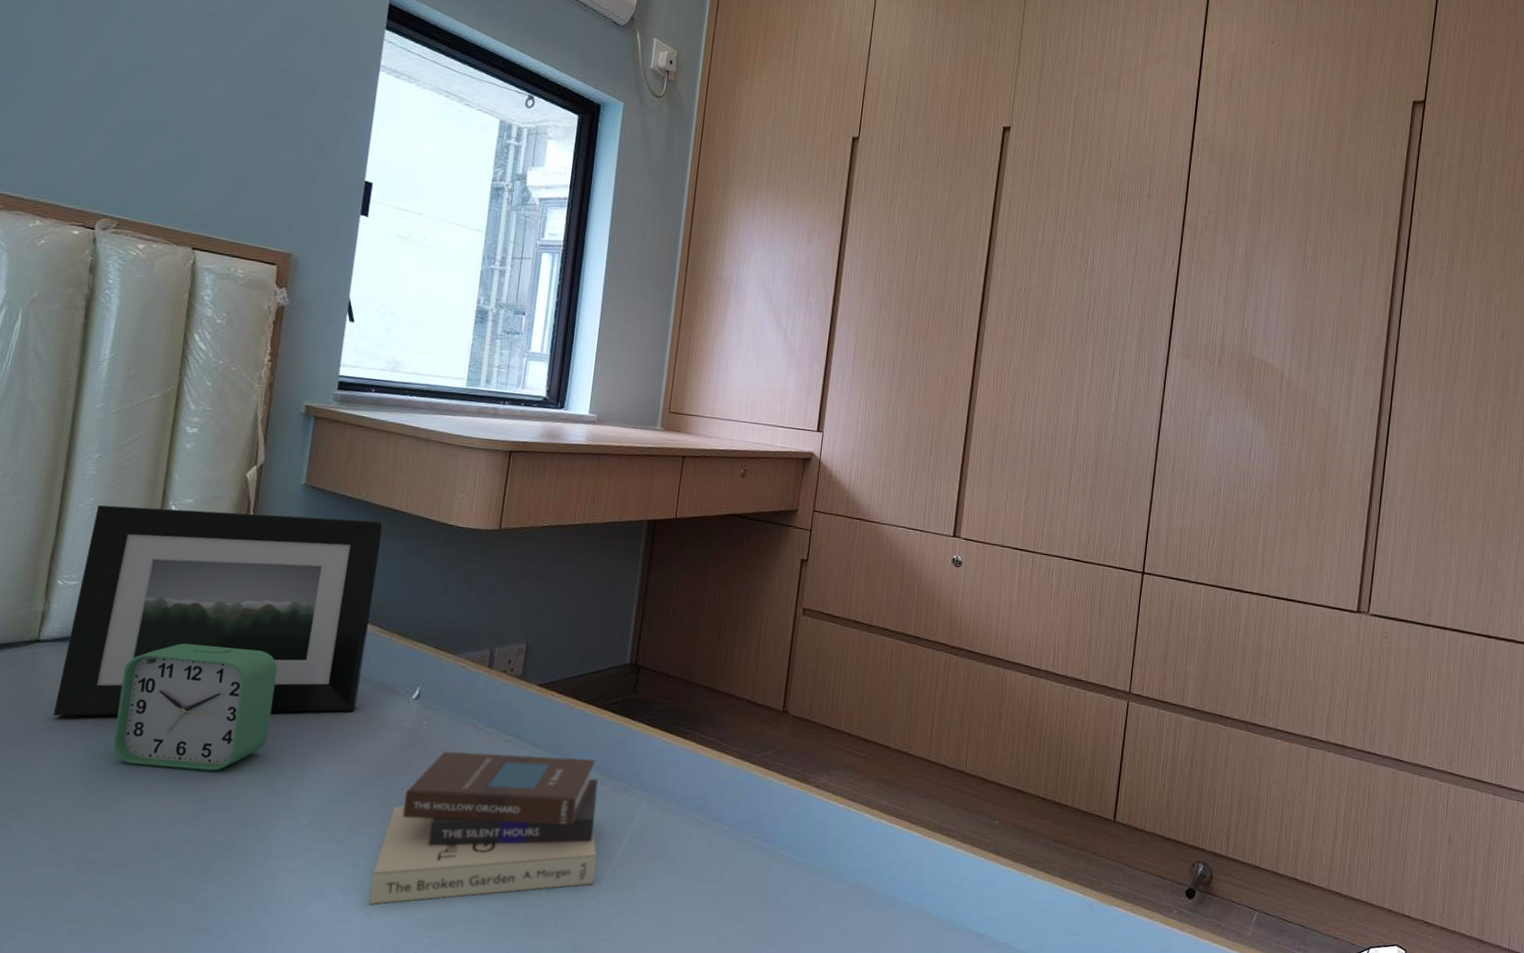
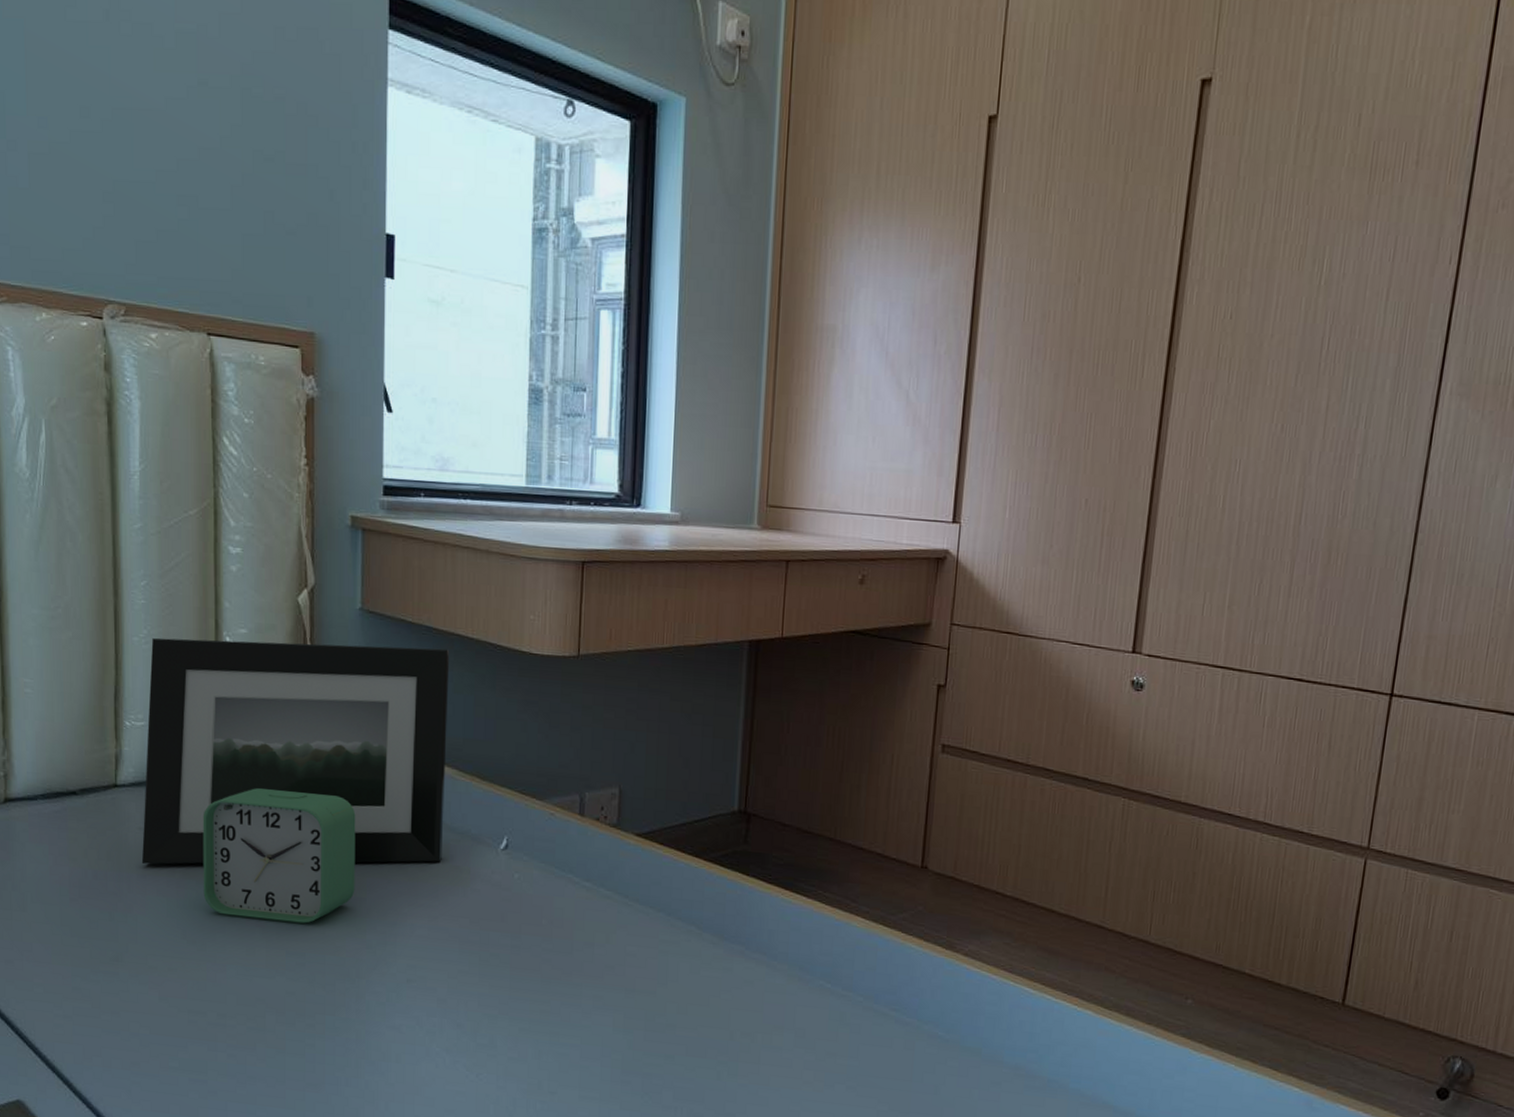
books: present [369,751,599,905] -> none [476,907,715,1067]

